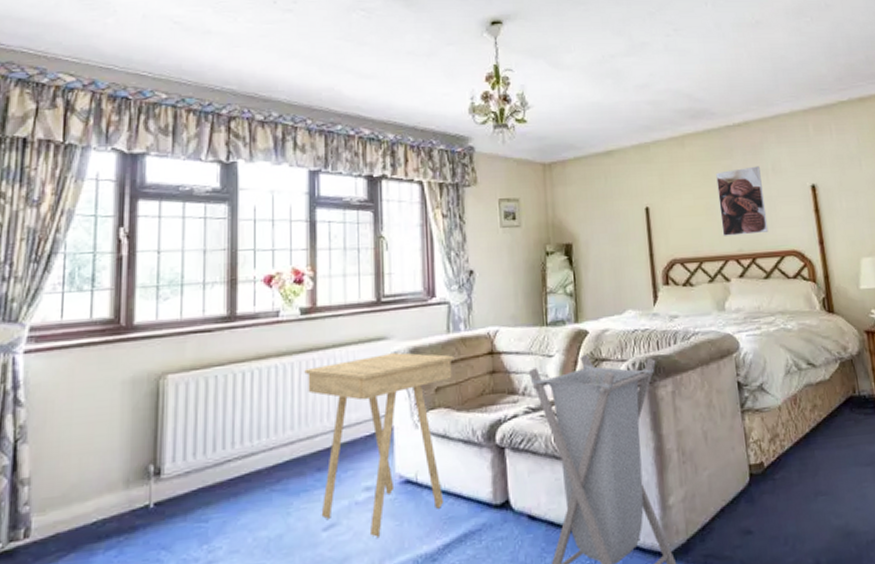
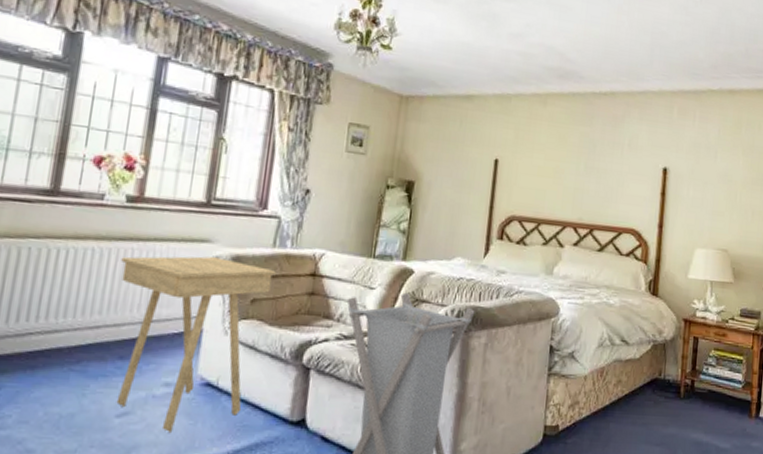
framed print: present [716,166,769,236] -> none [566,137,617,206]

